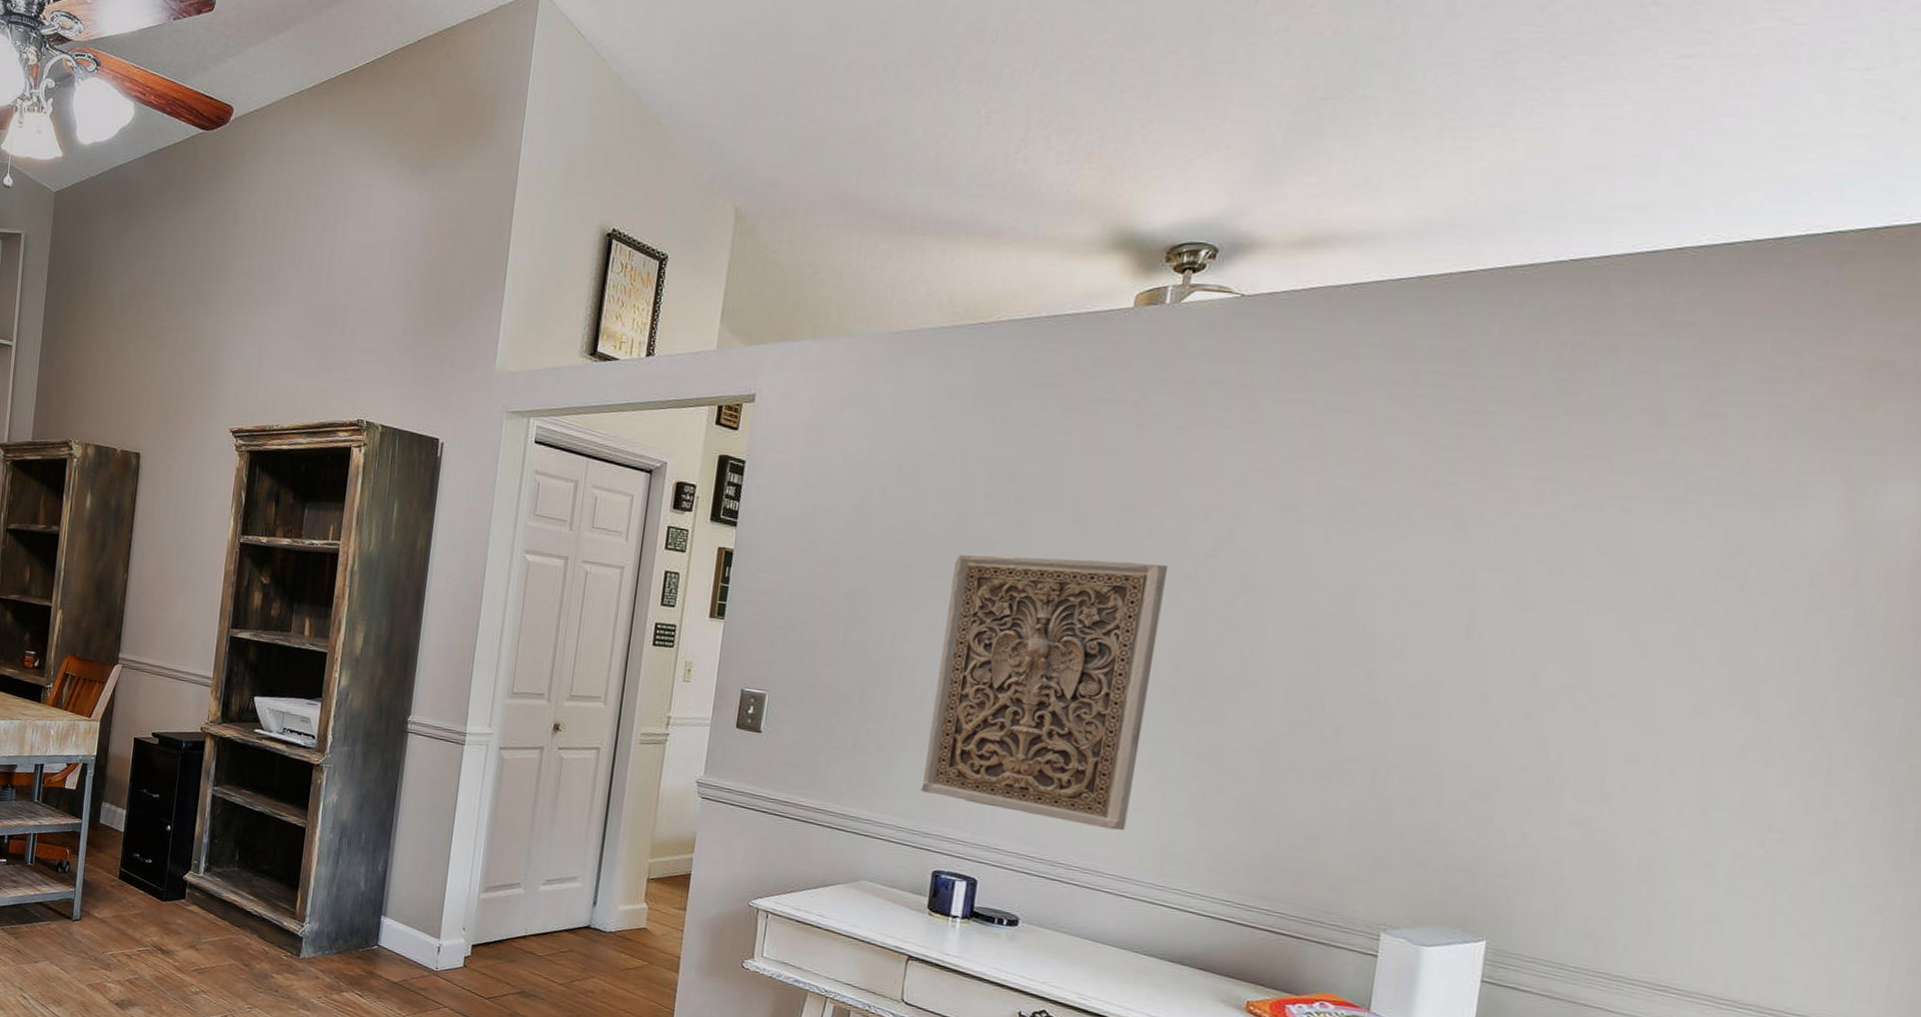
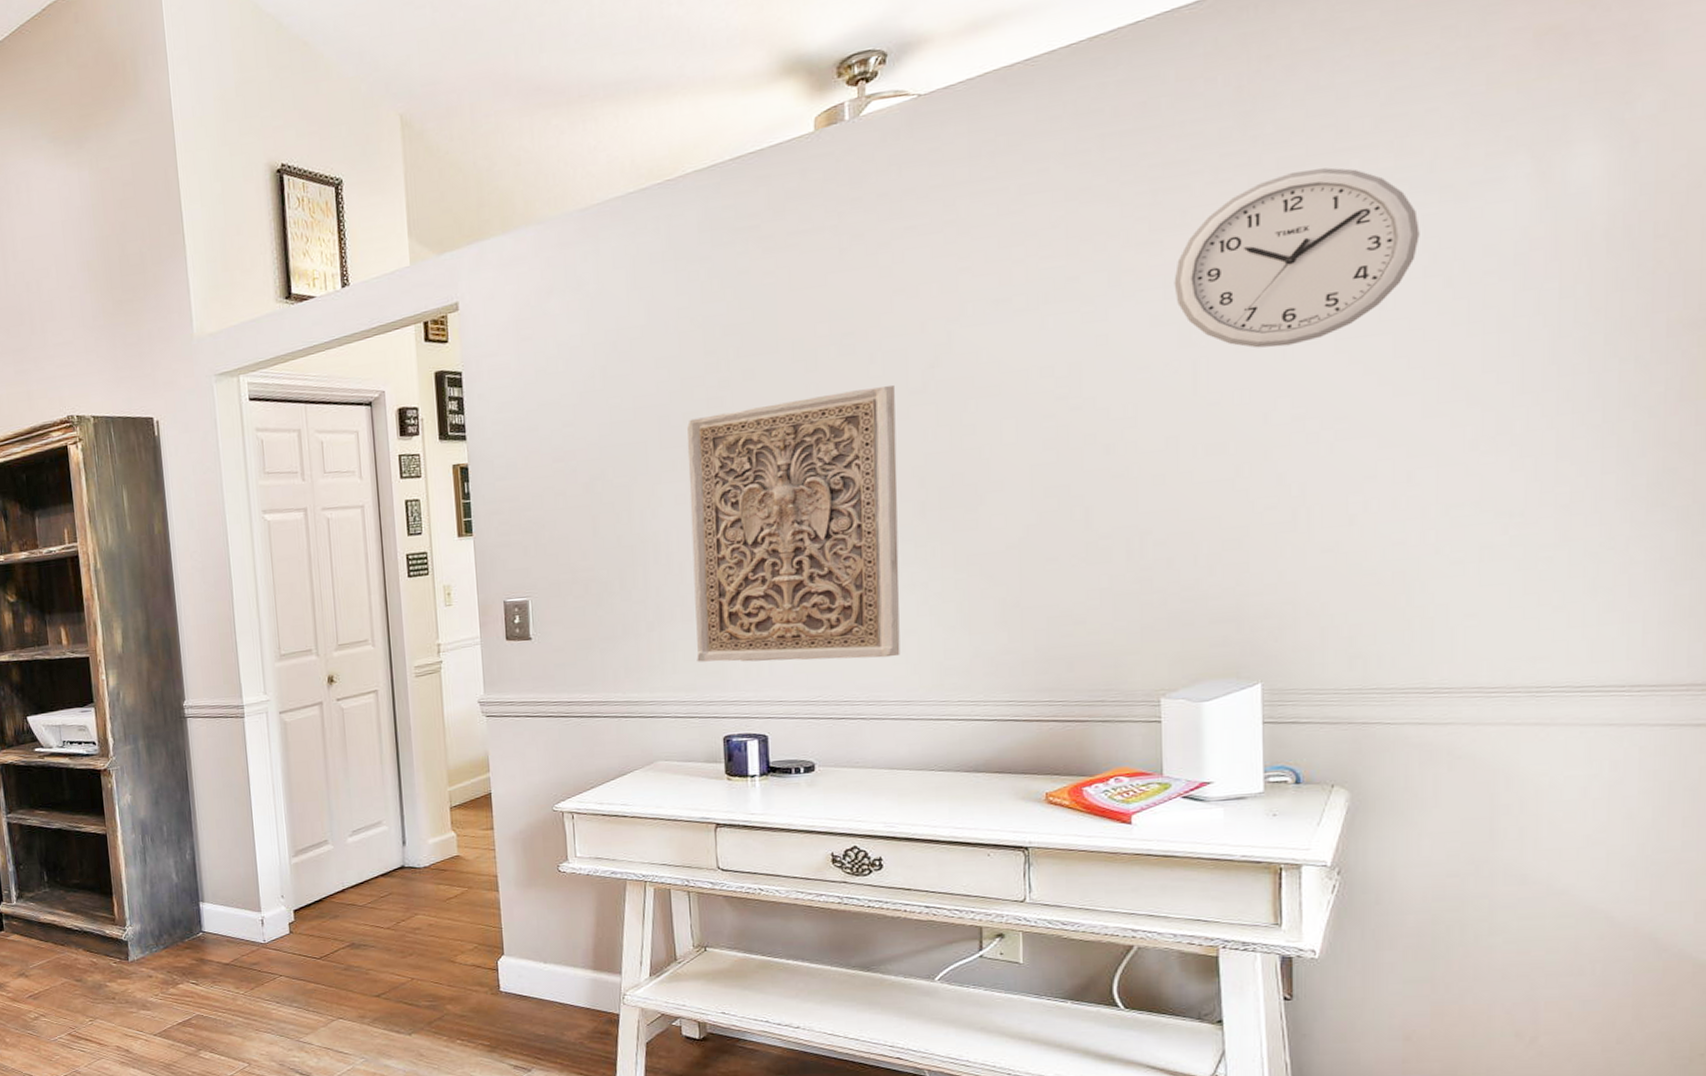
wall clock: none [1463,447,1721,614] -> present [1174,167,1420,348]

